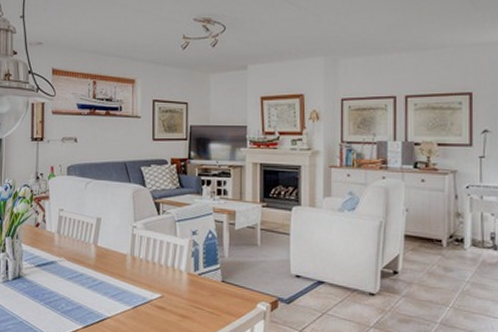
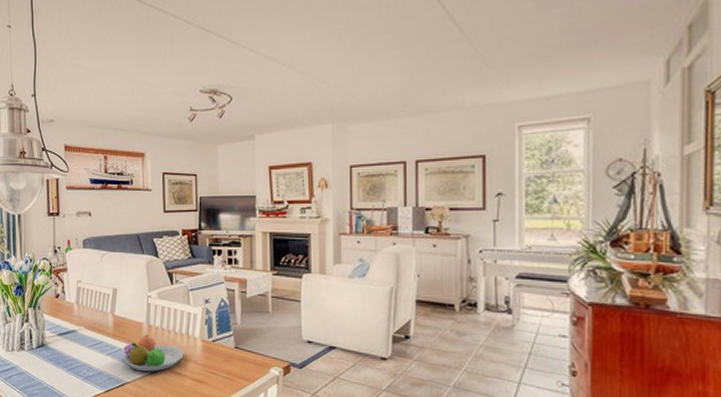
fruit bowl: none [105,267,169,306] -> present [124,334,184,372]

